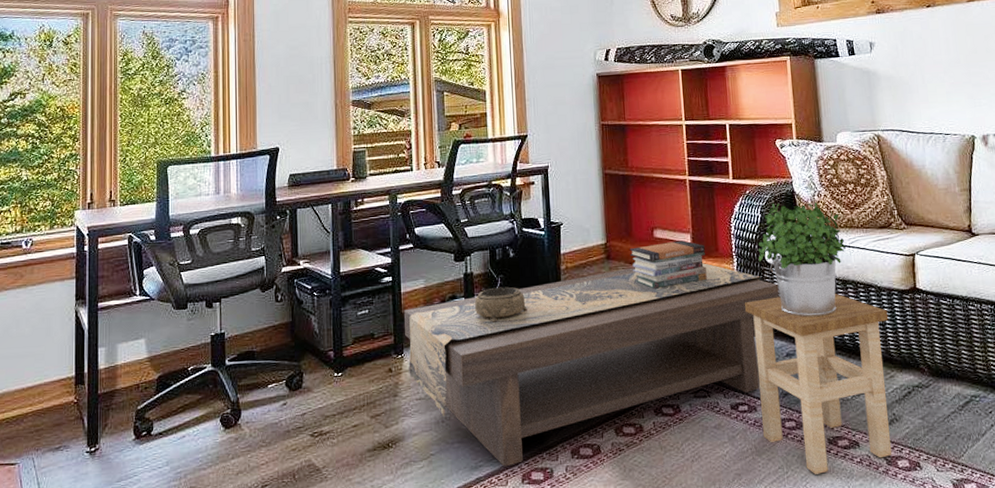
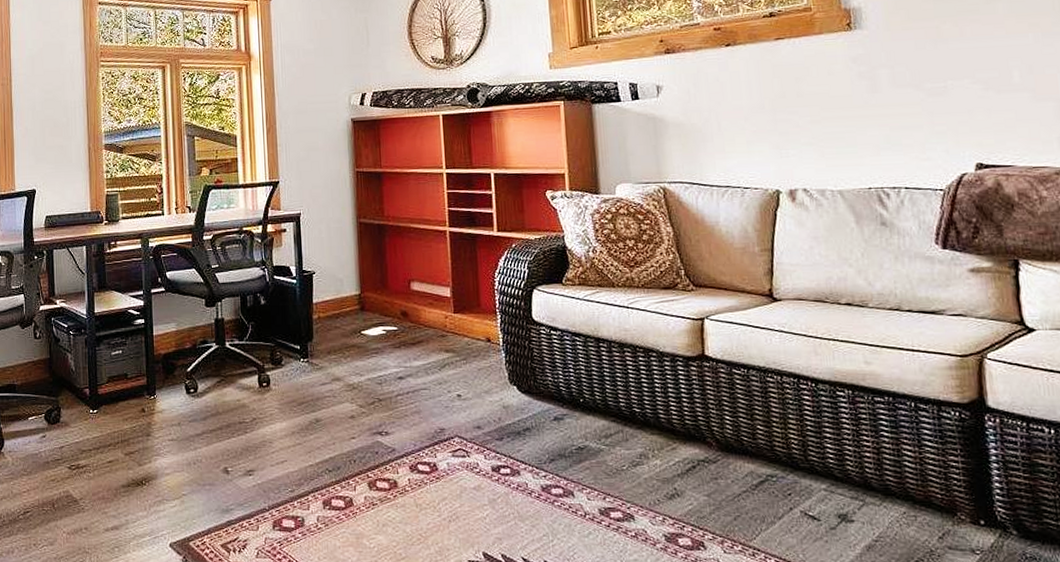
coffee table: present [403,263,779,467] -> none [155,318,547,512]
decorative bowl: present [475,286,527,322] -> none [226,334,279,369]
book stack: present [629,240,707,289] -> none [384,294,468,343]
stool: present [745,294,892,474] -> none [509,357,672,545]
potted plant: present [758,202,846,317] -> none [524,258,624,381]

